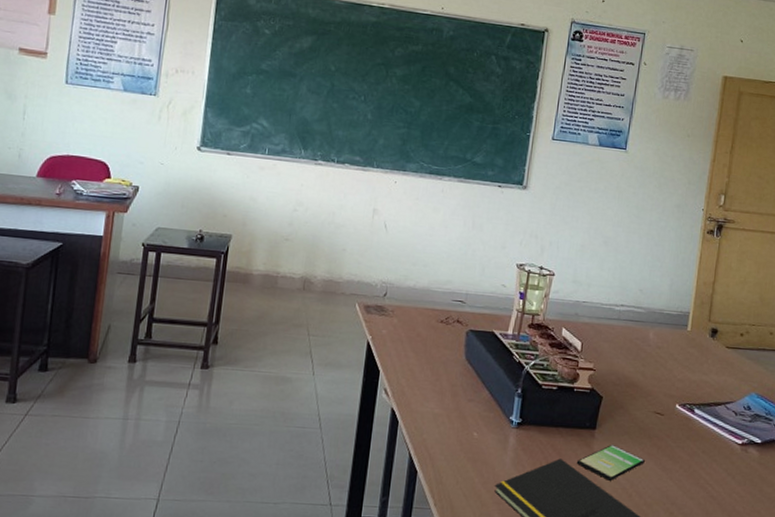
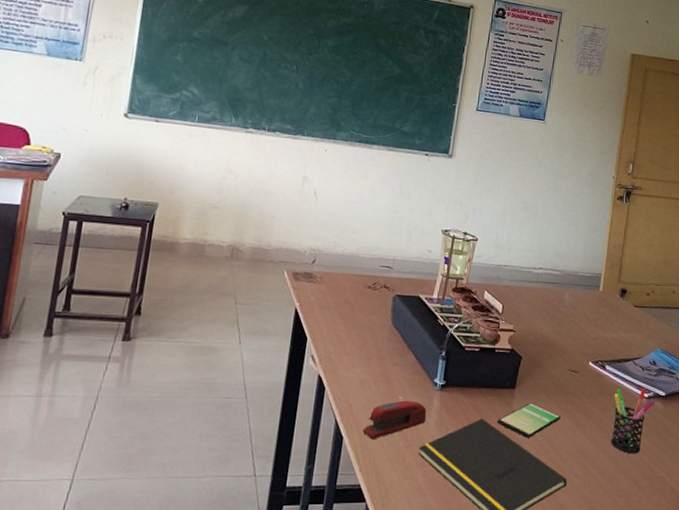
stapler: none [437,437,503,474] -> present [362,400,427,439]
pen holder: none [700,433,749,503] -> present [611,387,655,454]

